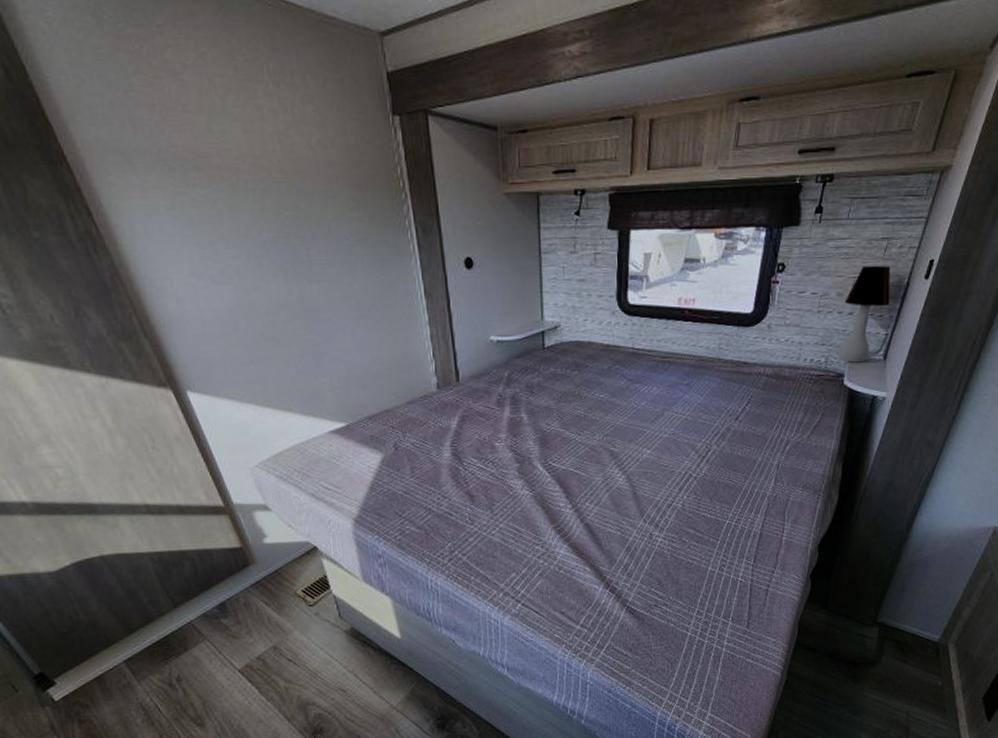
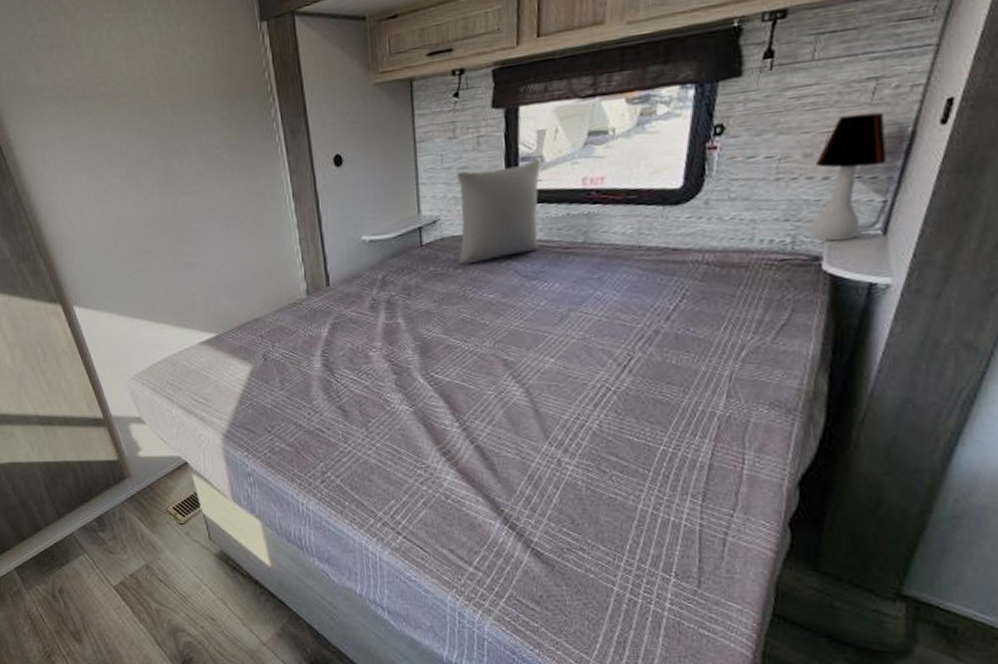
pillow: none [575,278,647,367] -> present [456,159,542,265]

